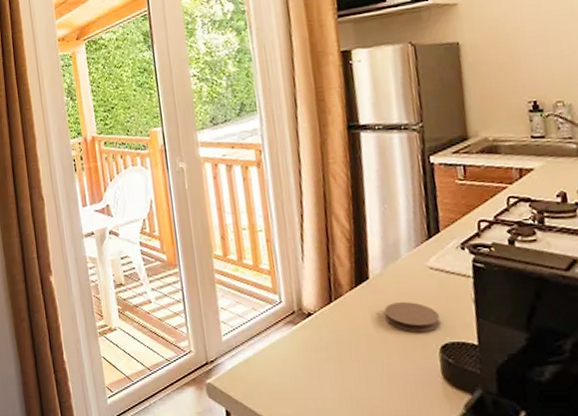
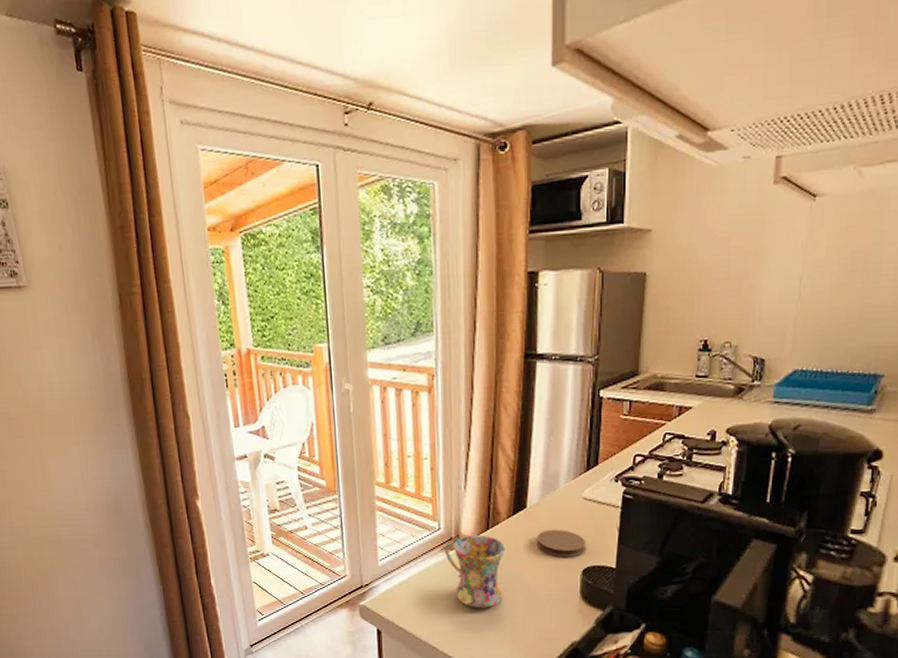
mug: none [287,307,356,389] -> present [444,534,506,608]

